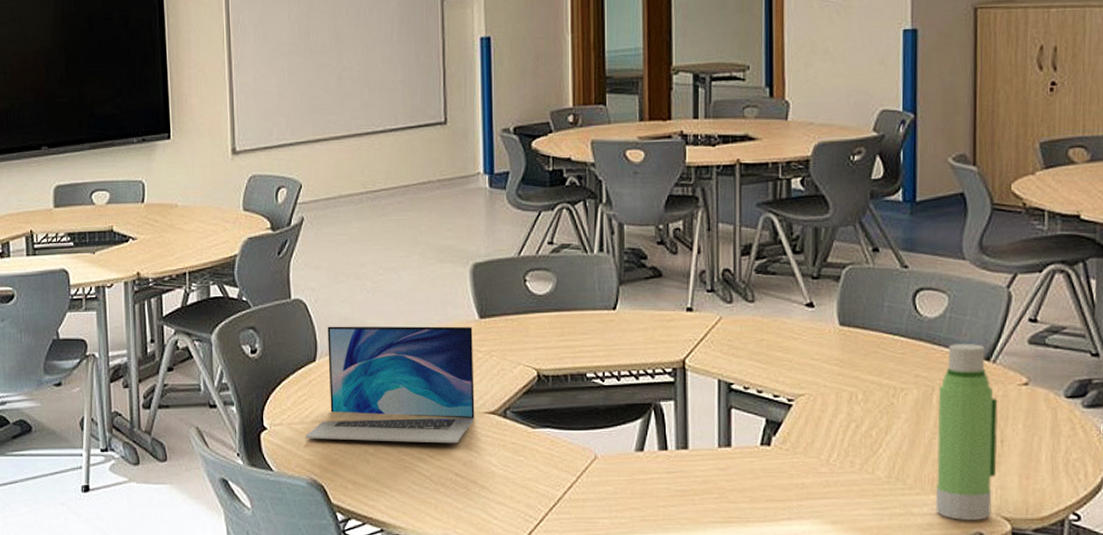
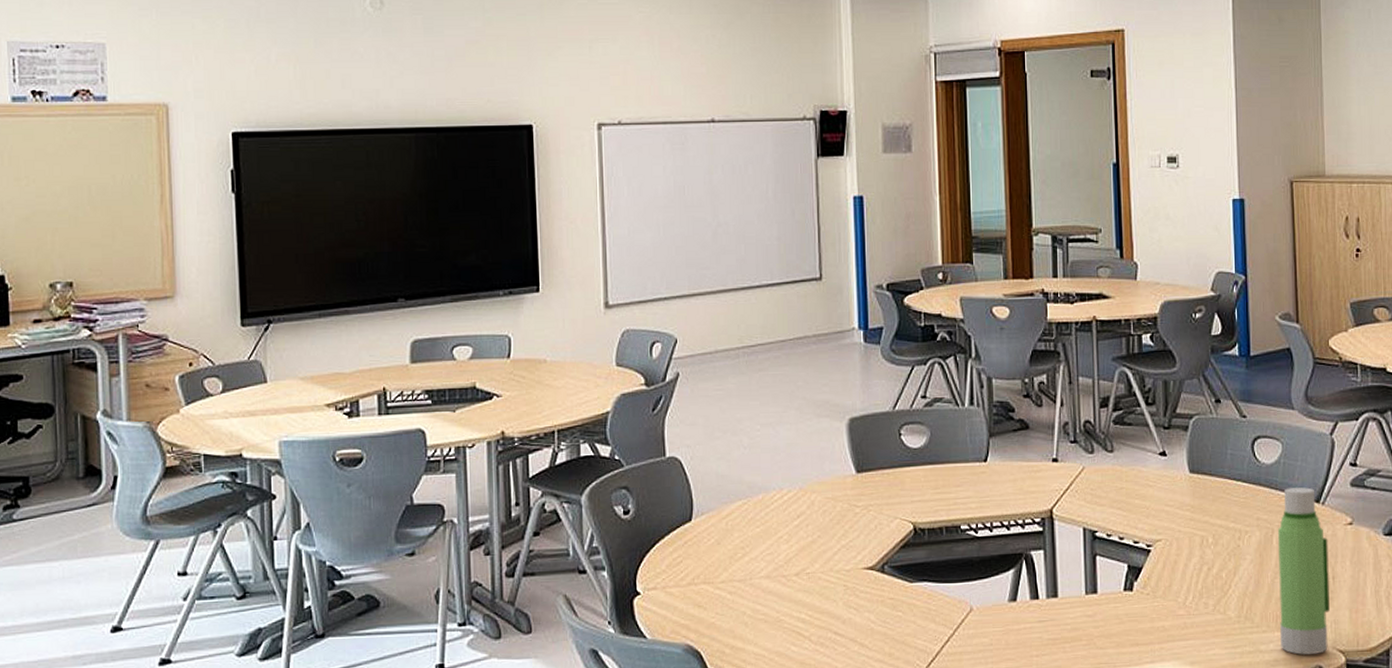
laptop: present [304,326,475,444] -> none [680,481,853,603]

